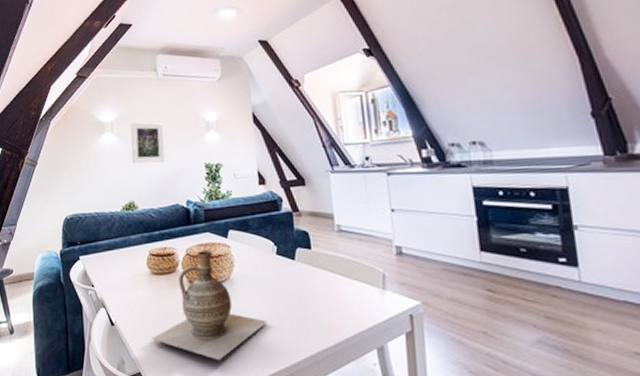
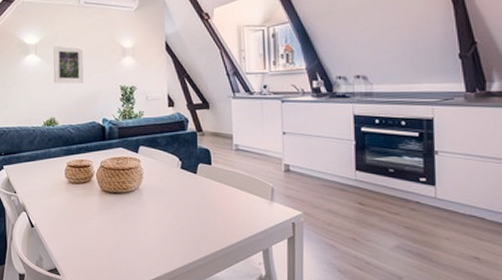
ceramic jug: present [151,251,268,361] -> none [67,164,171,259]

